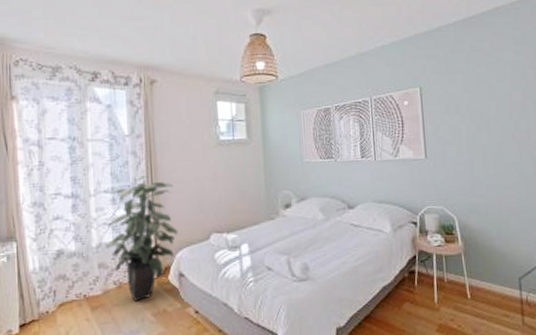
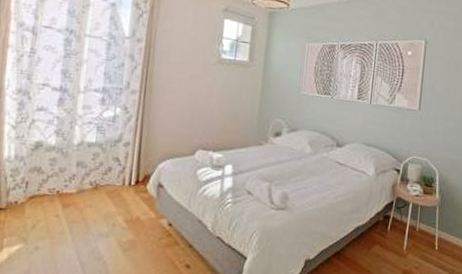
indoor plant: present [107,175,178,302] -> none [89,80,167,206]

